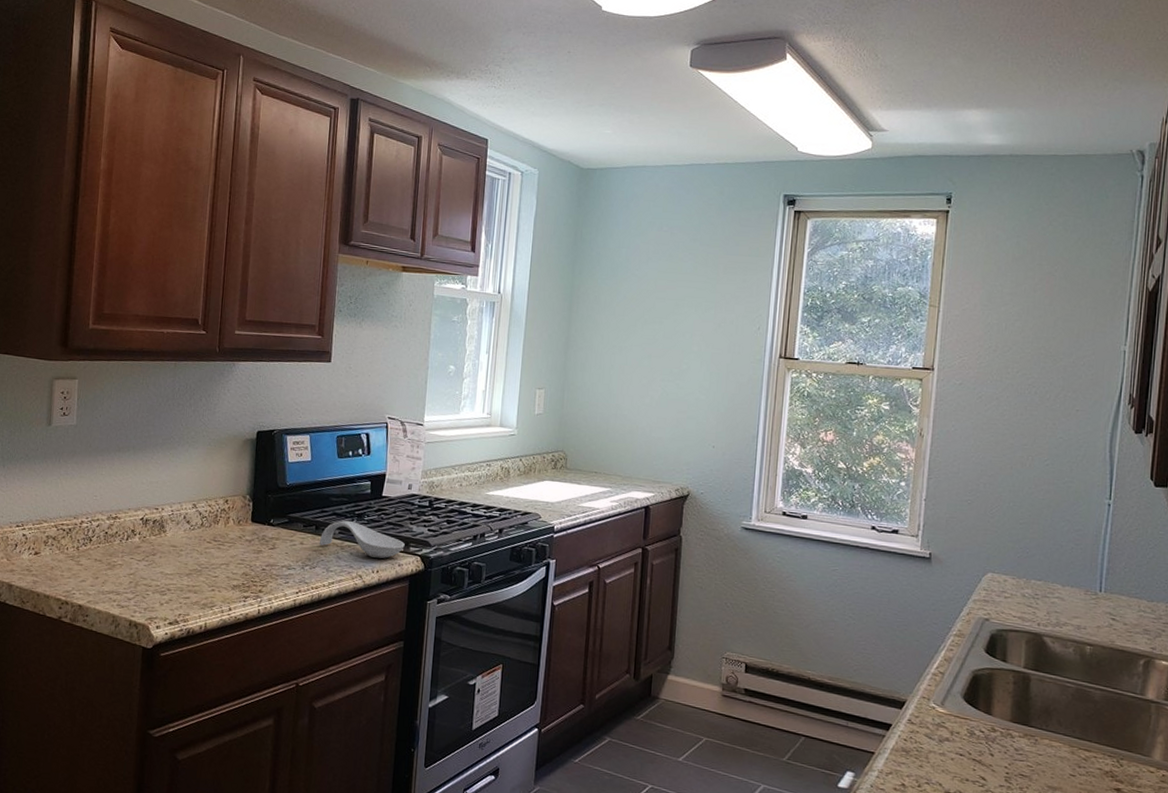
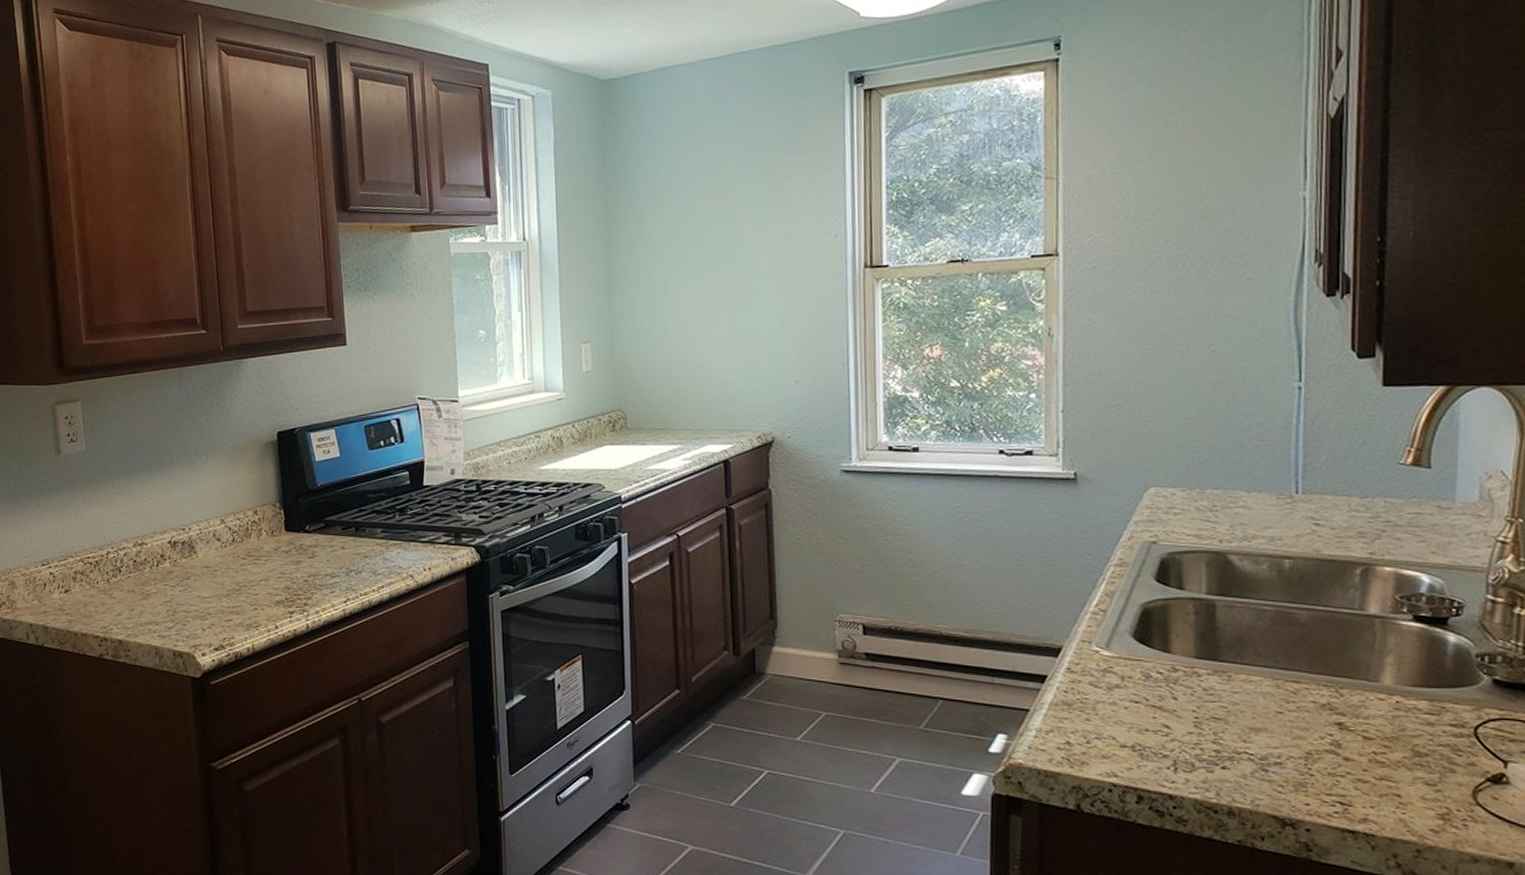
spoon rest: present [319,520,405,559] -> none [361,516,456,554]

